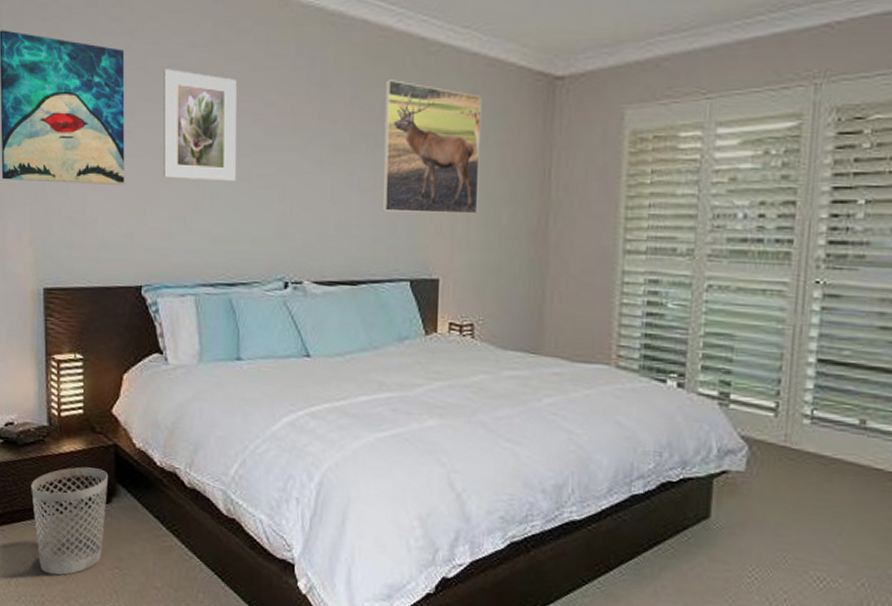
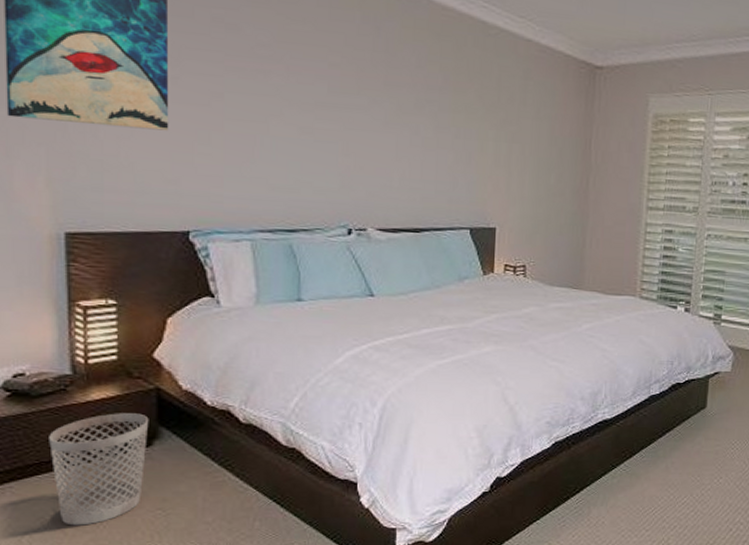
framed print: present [163,69,237,182] -> none [214,20,298,135]
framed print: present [382,80,482,214] -> none [444,54,535,174]

